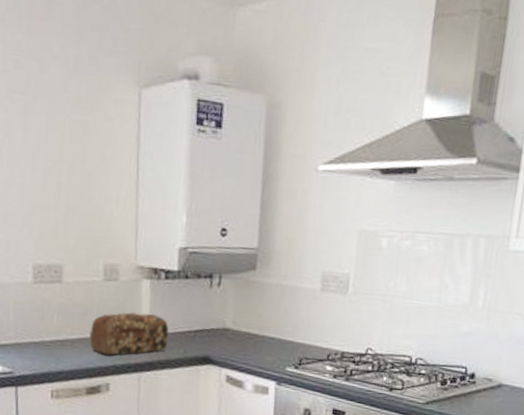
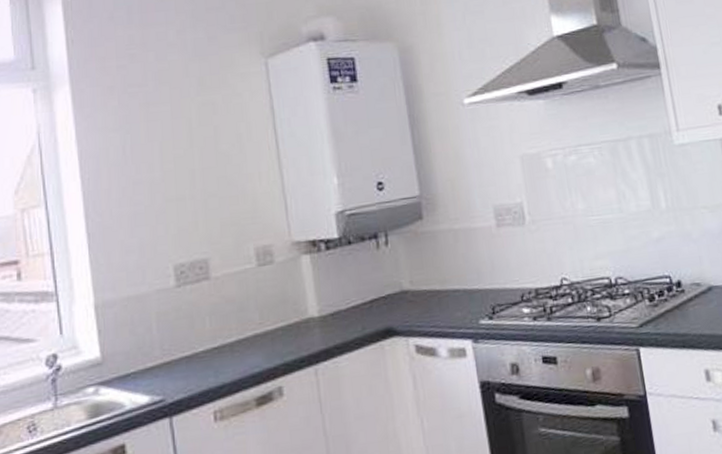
bread loaf: present [89,311,169,356] -> none [249,292,343,354]

